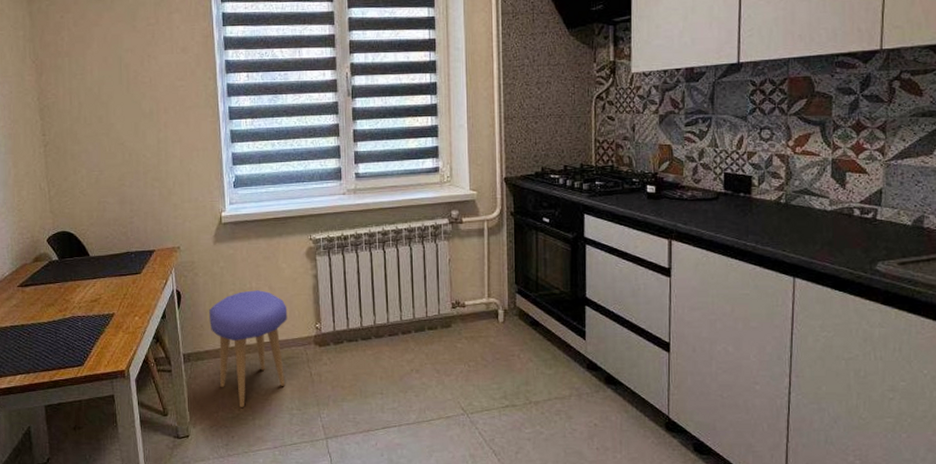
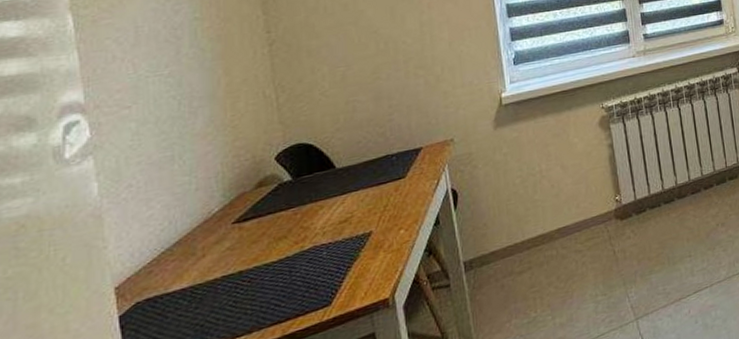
stool: present [209,290,288,407] -> none [493,171,587,309]

